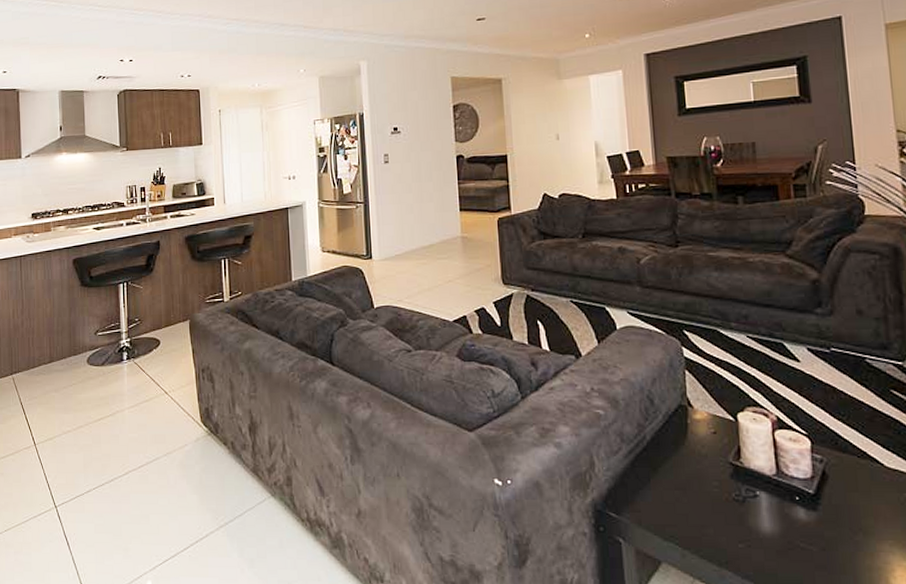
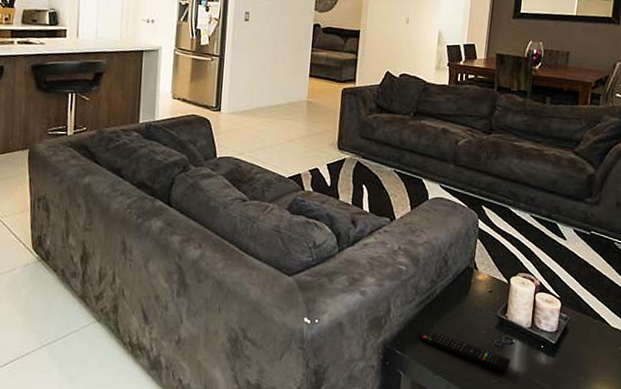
remote control: none [635,483,759,533] -> present [419,328,510,372]

